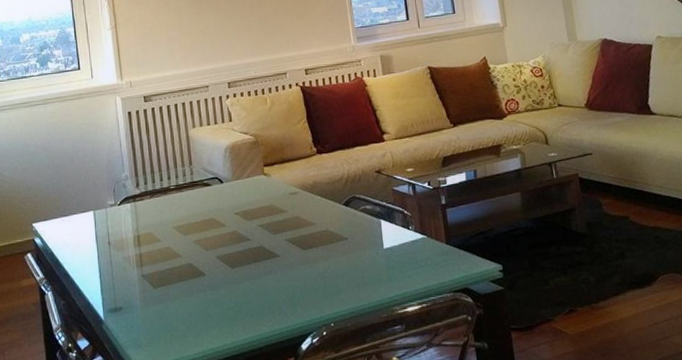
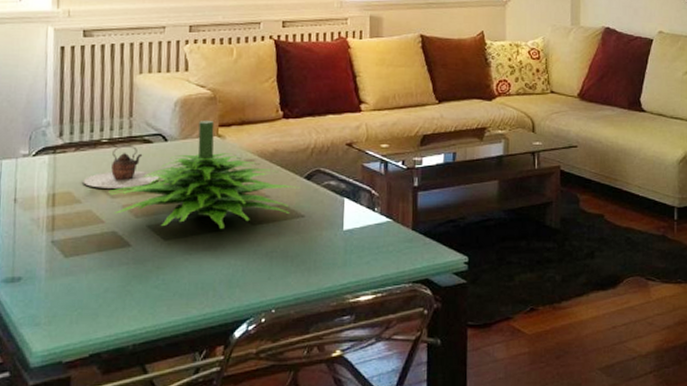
teapot: none [160,189,220,228] -> present [83,145,159,189]
plant: none [181,161,340,256] -> present [108,120,300,229]

